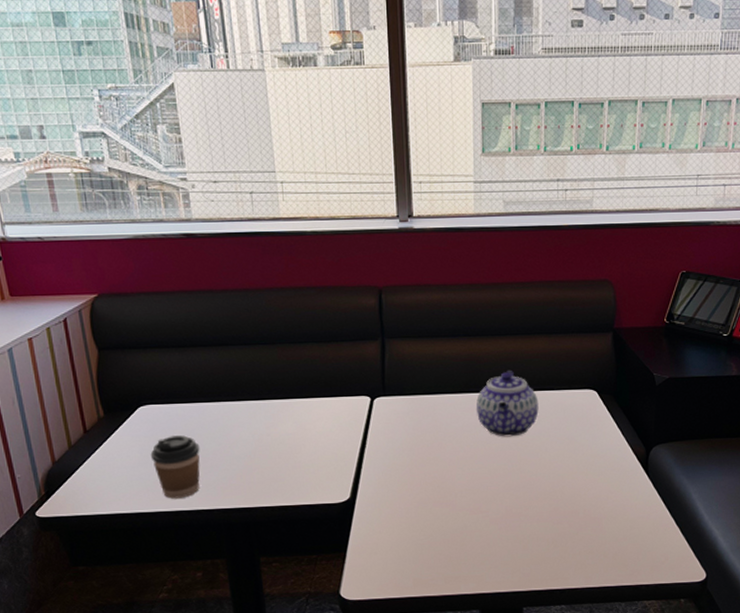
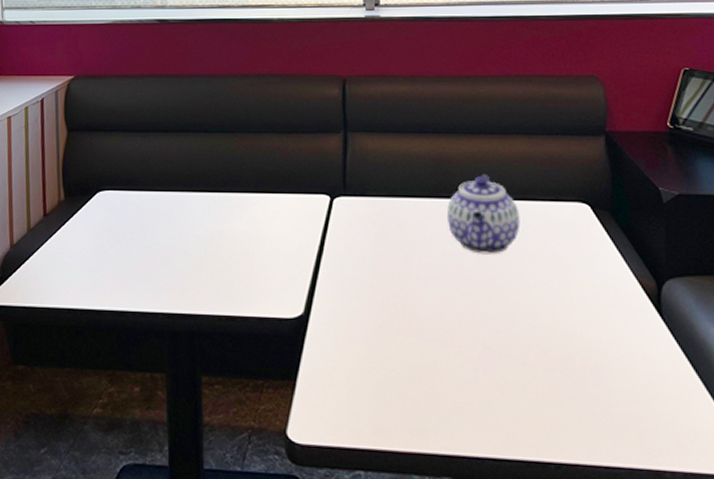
coffee cup: present [150,435,200,499] -> none [103,225,152,297]

